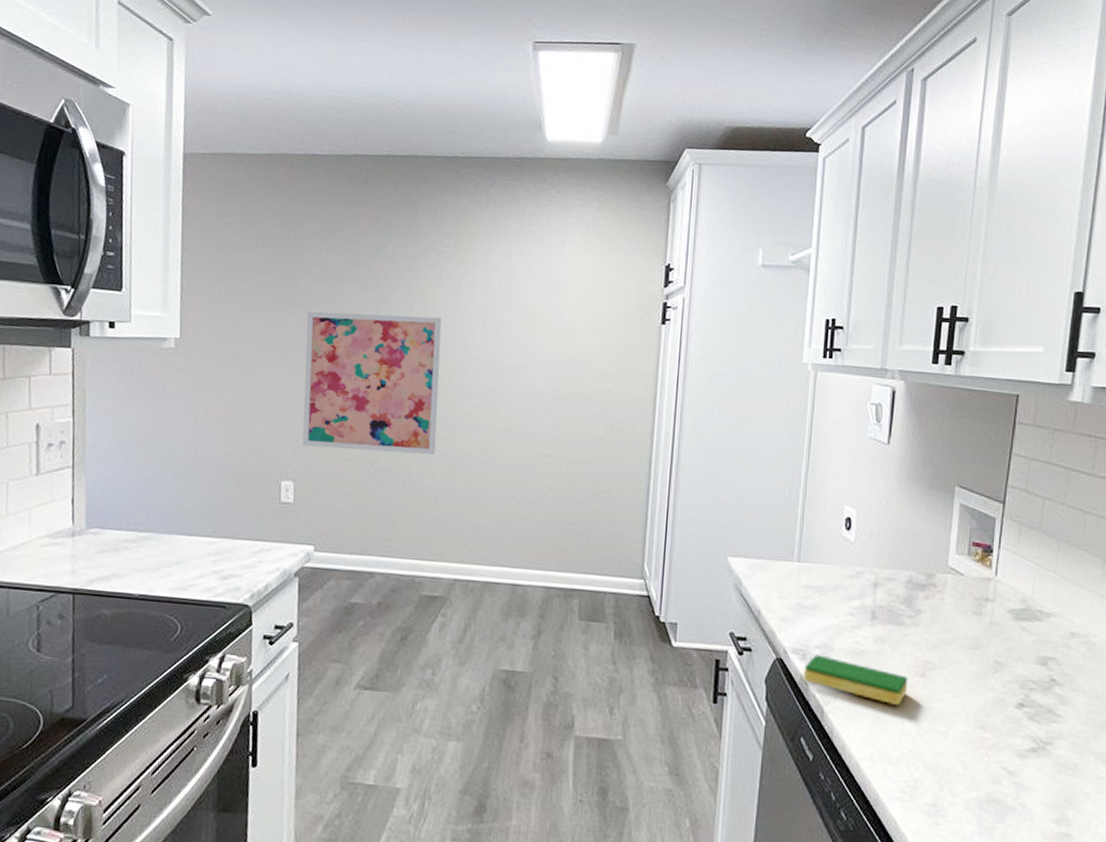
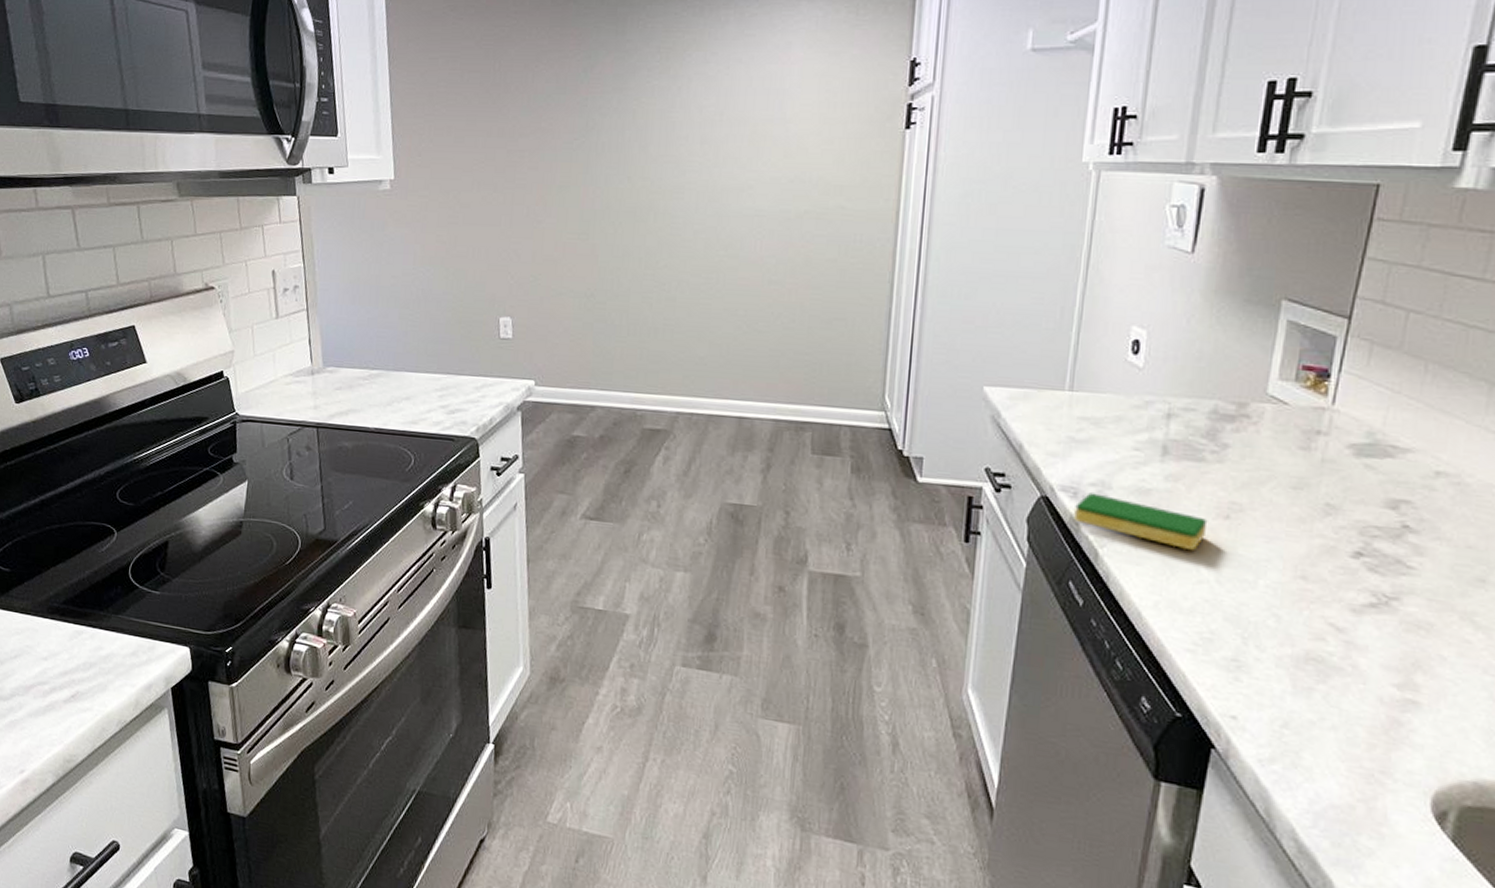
wall art: present [302,311,442,455] -> none [515,139,656,286]

